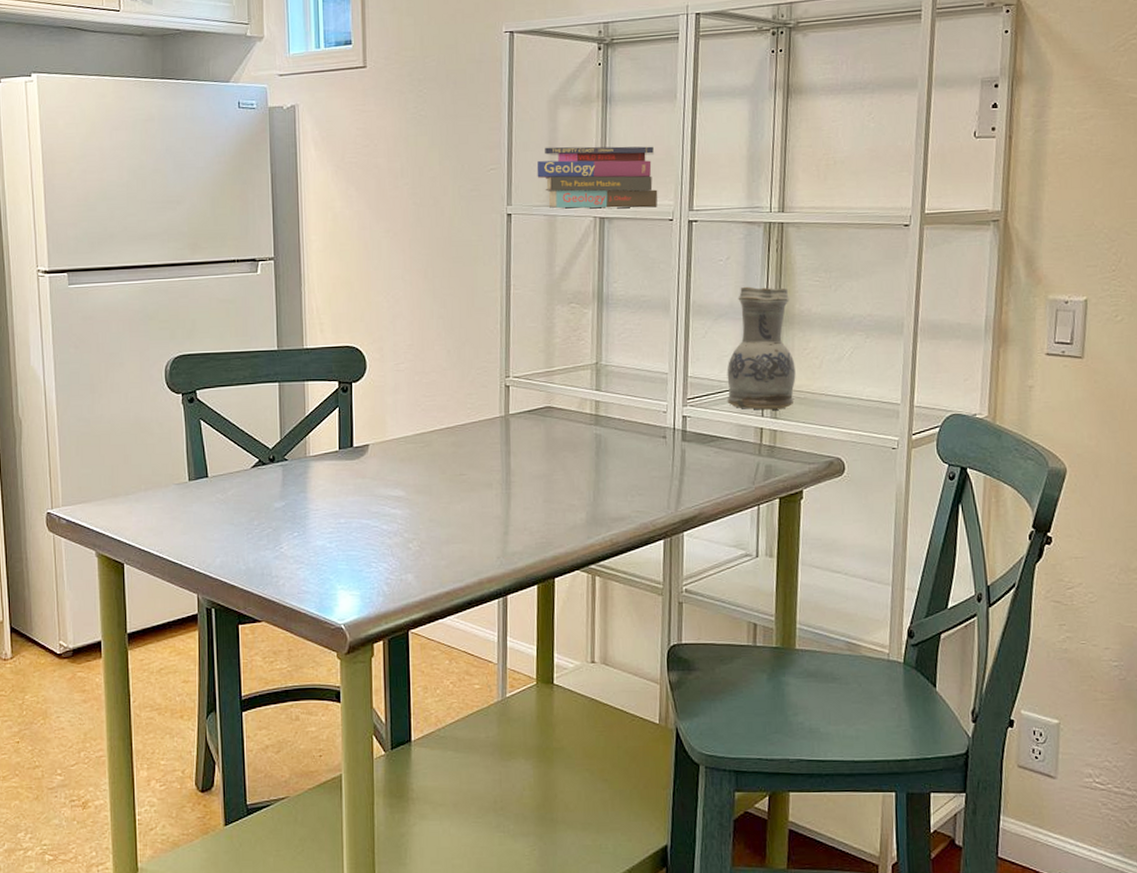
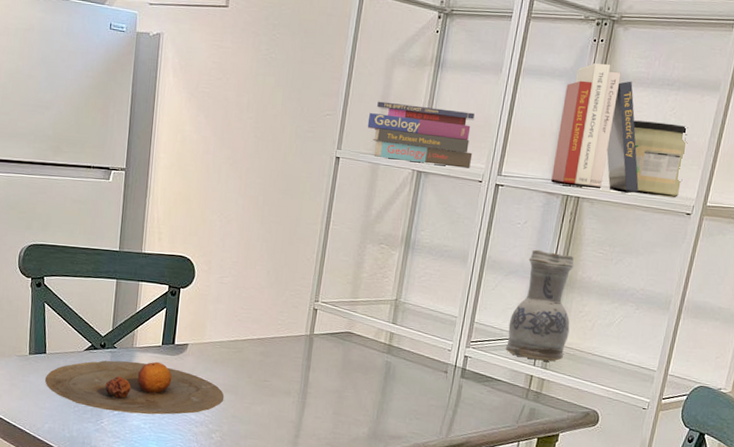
plate: none [210,469,418,533] -> present [44,360,224,415]
books: none [748,74,847,213] -> present [551,62,639,194]
jar: none [830,129,893,211] -> present [633,120,688,198]

